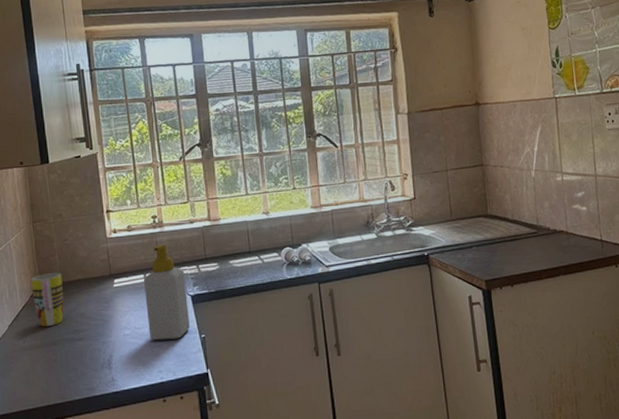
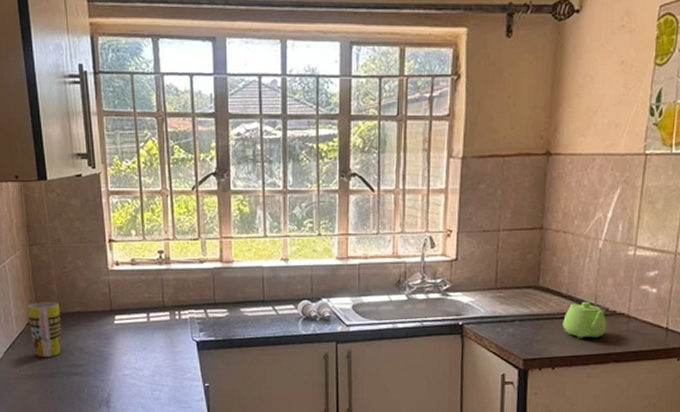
soap bottle: present [144,243,190,341] -> none [147,282,193,385]
teapot: none [513,223,552,257] -> present [562,301,607,338]

